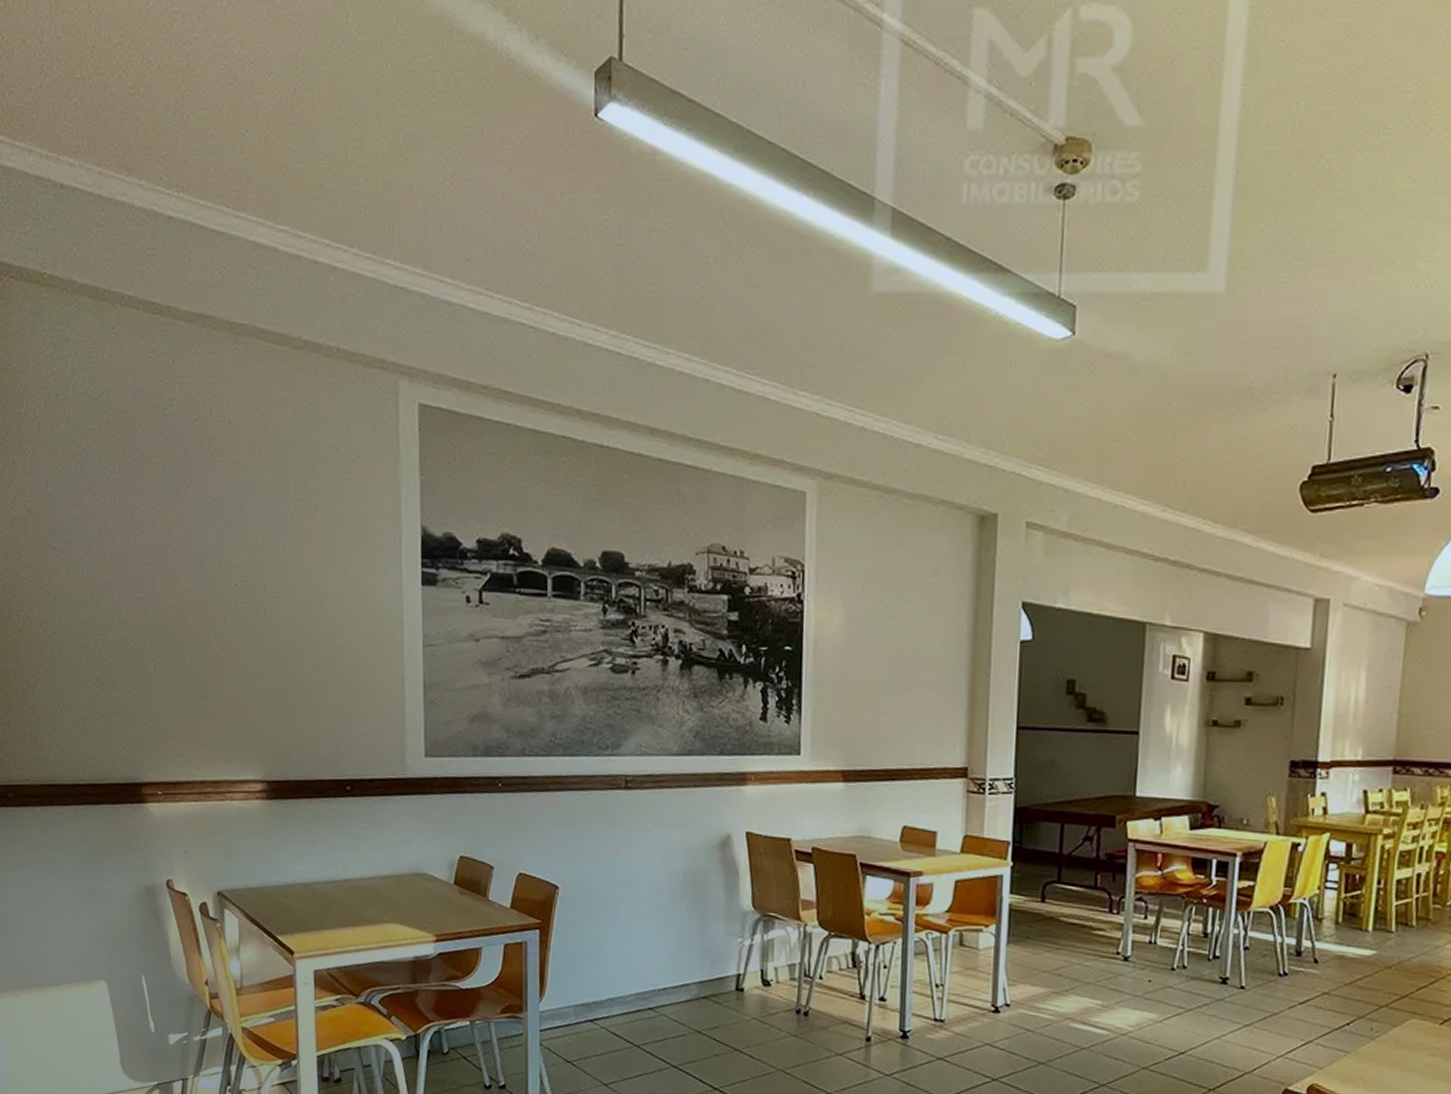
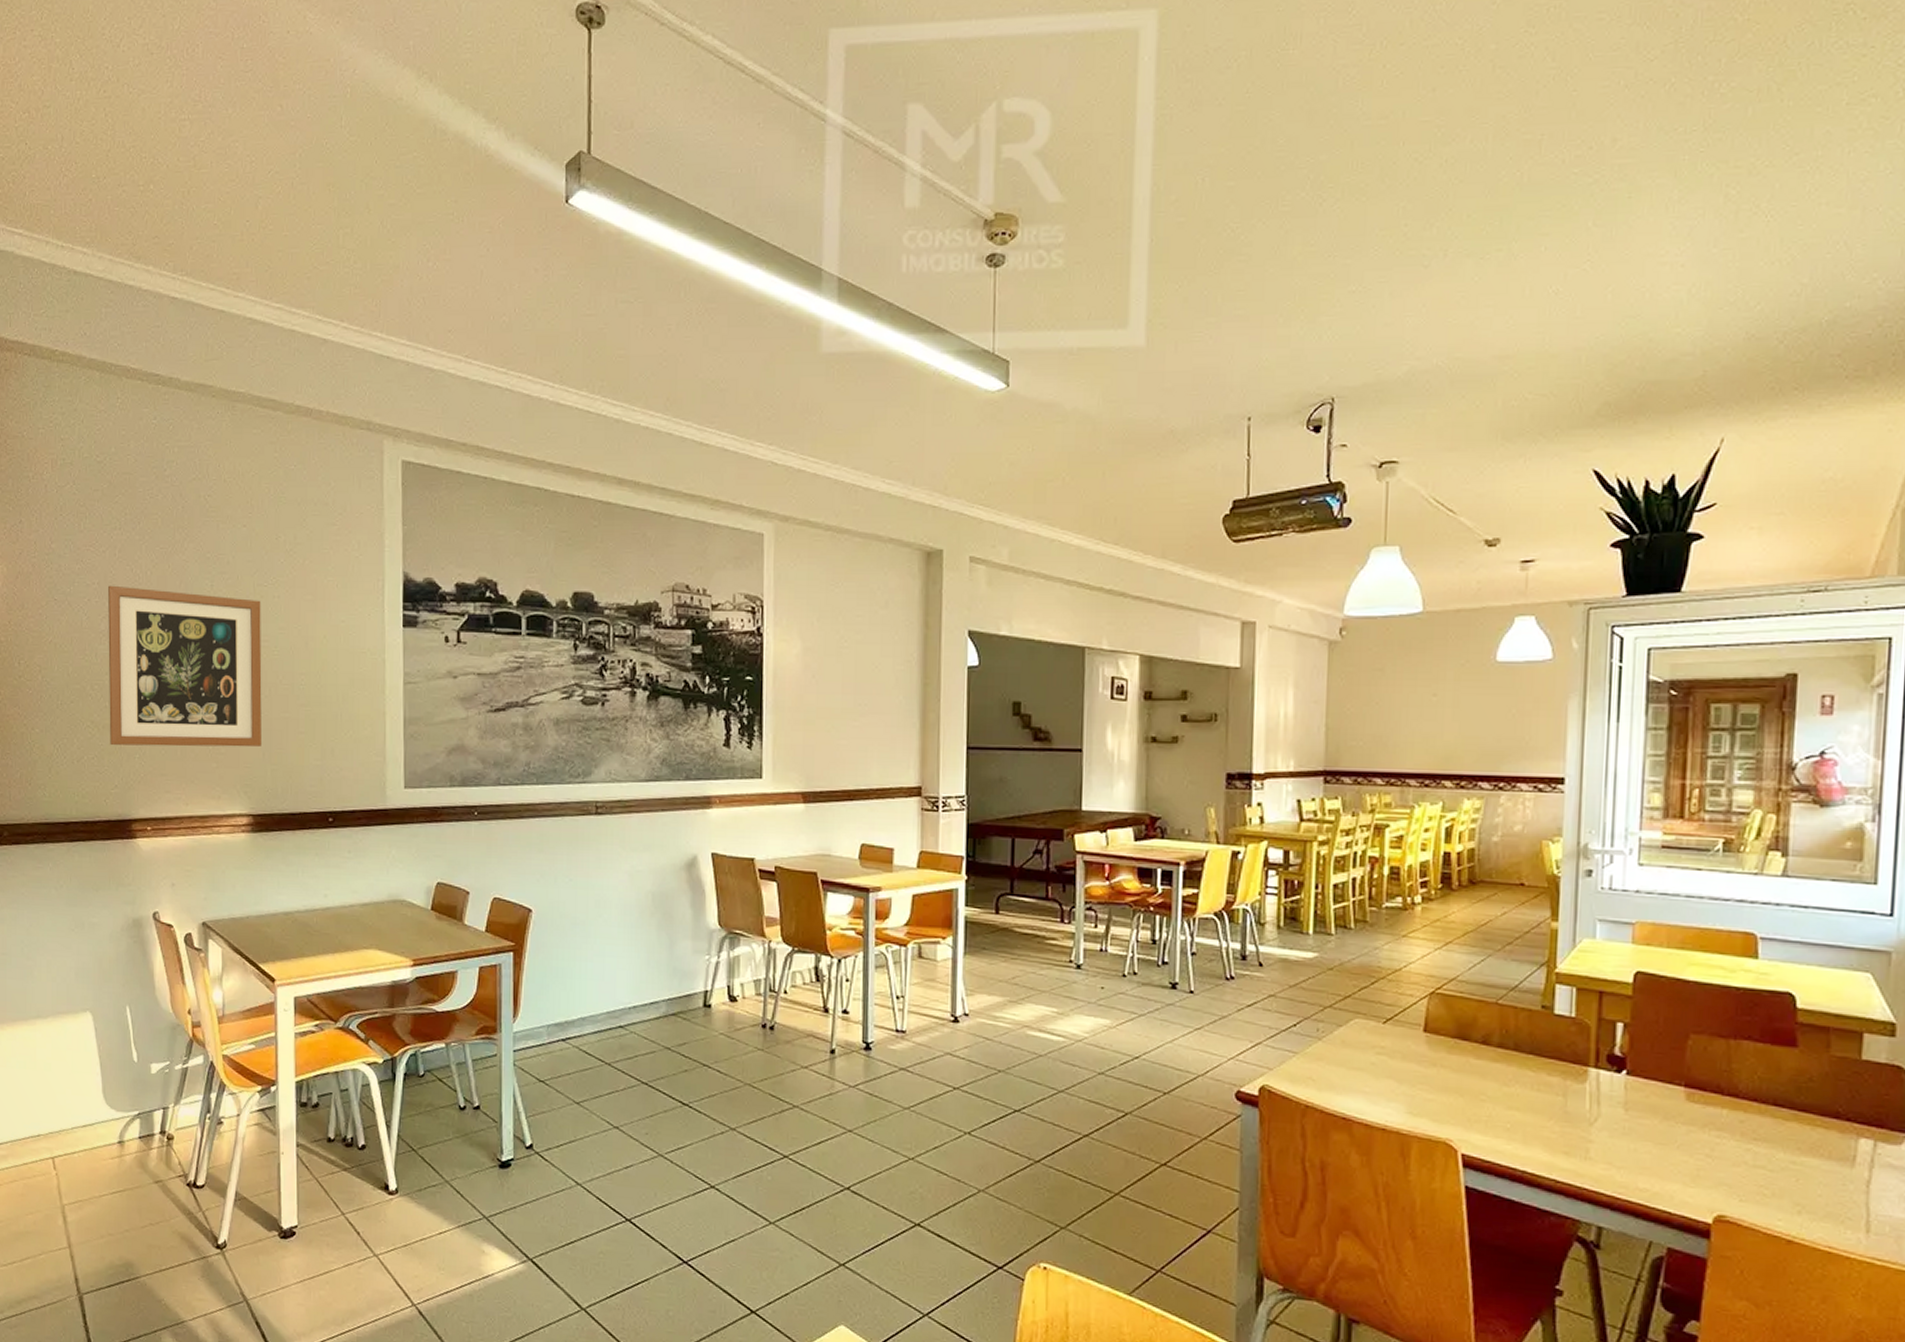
wall art: none [109,533,274,710] -> present [108,585,262,747]

